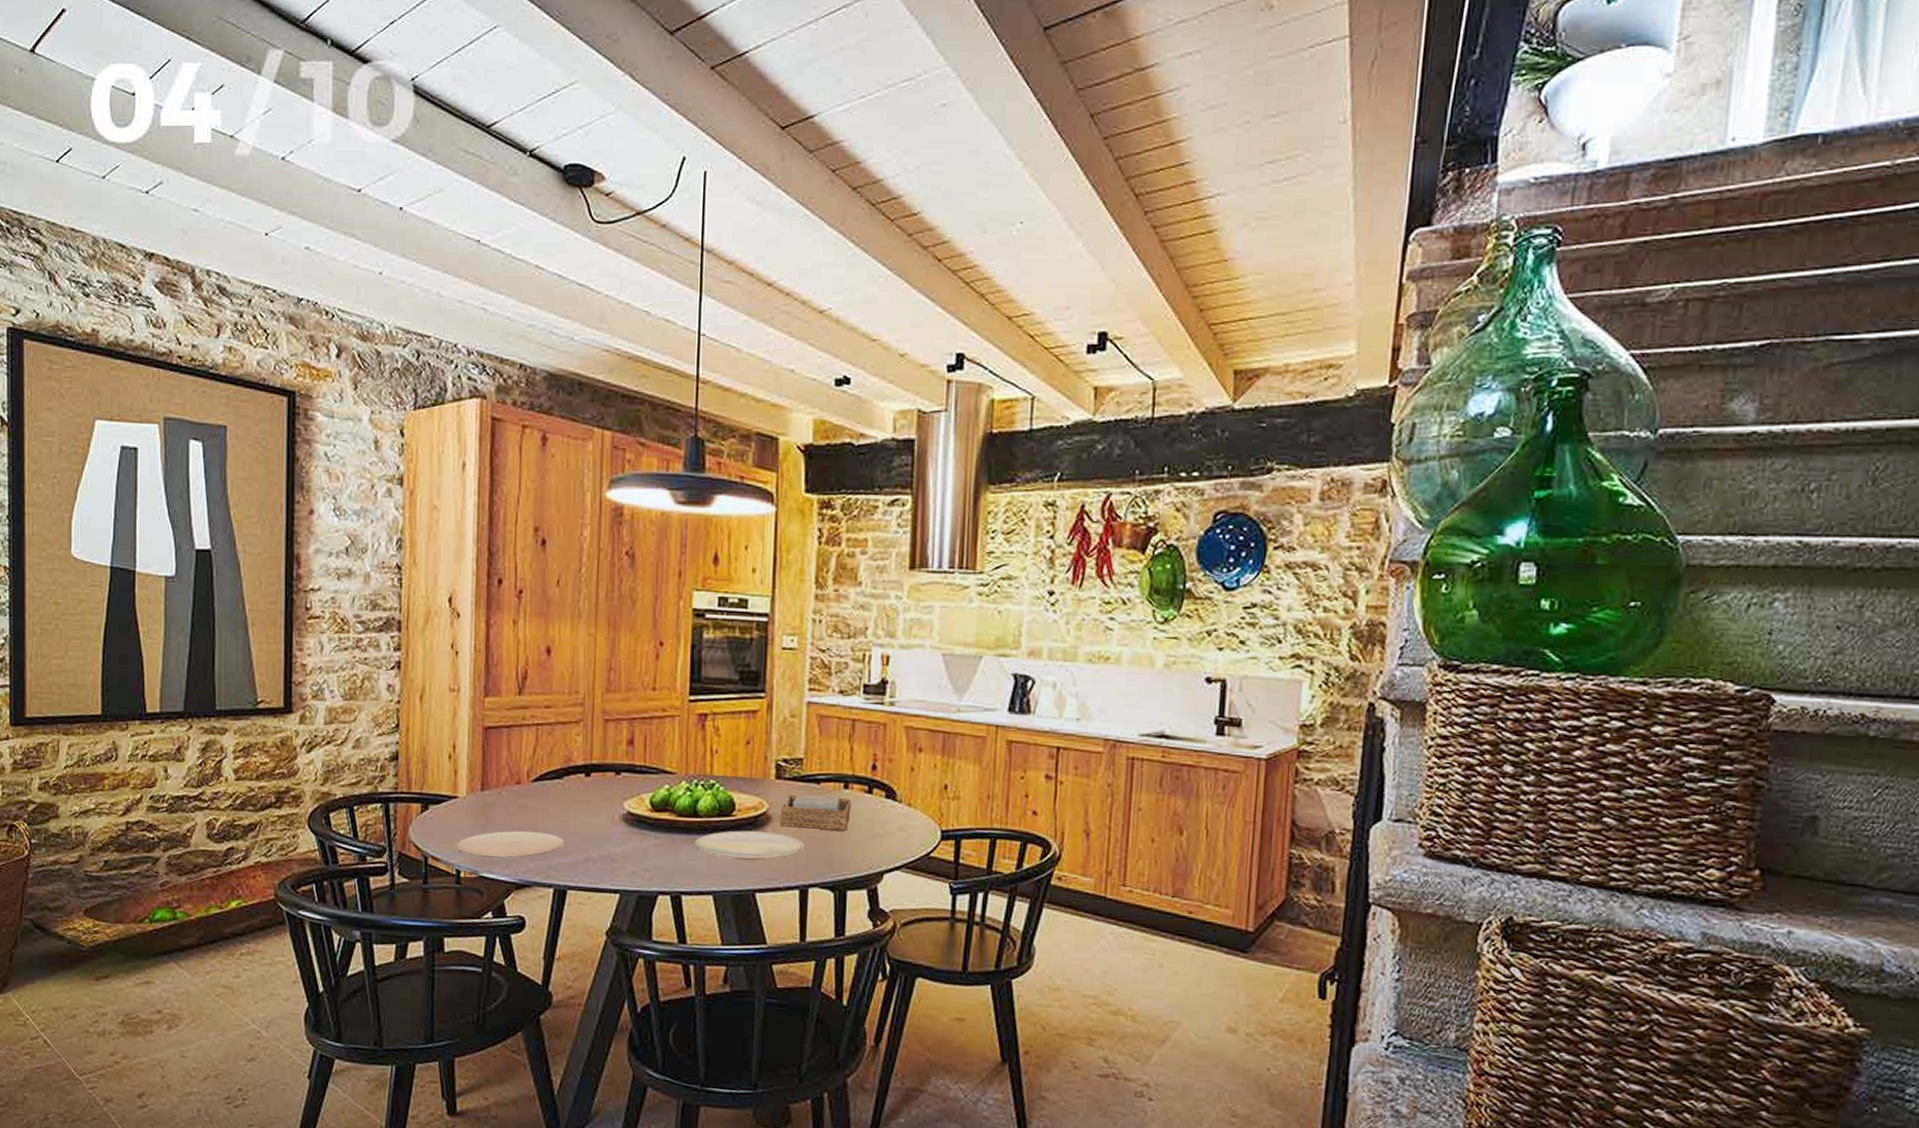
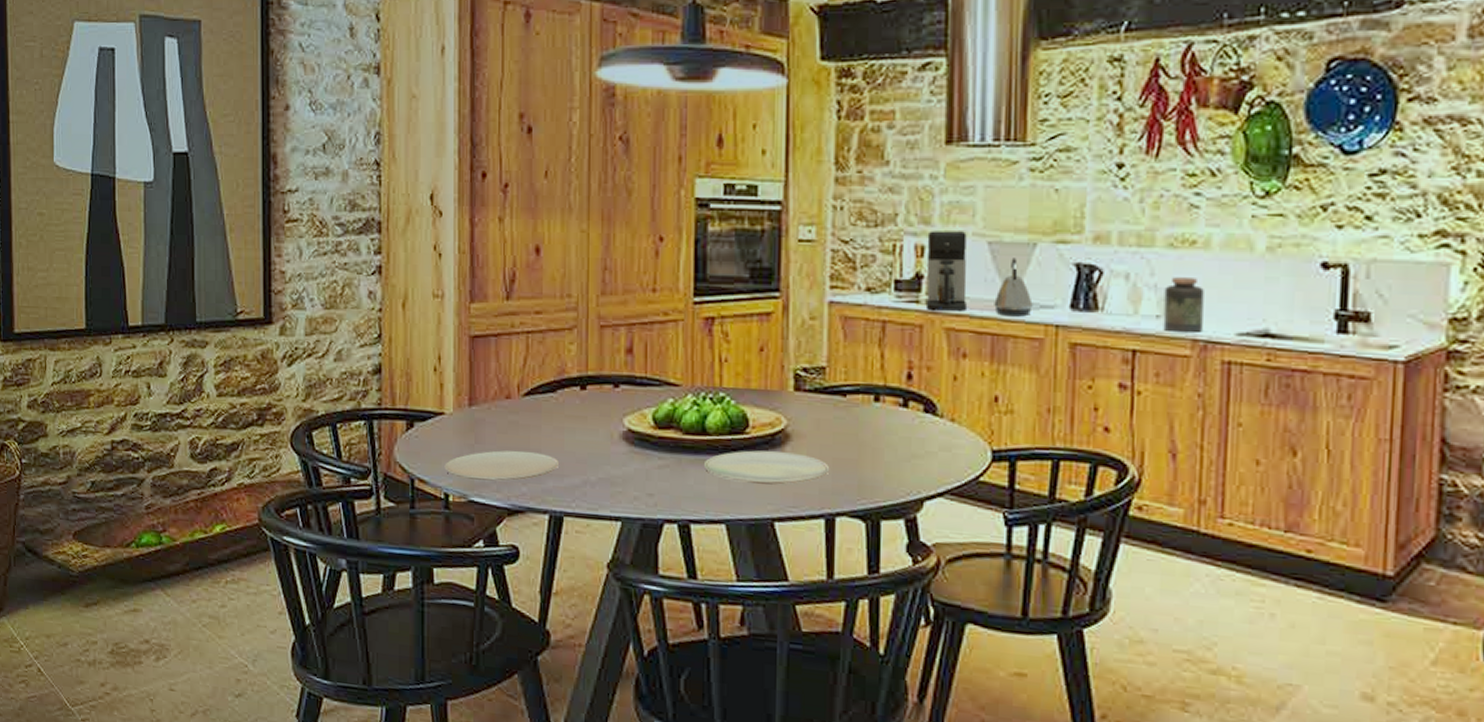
napkin holder: present [780,794,852,831] -> none [800,408,884,451]
coffee maker: none [889,643,925,714] -> present [925,231,968,313]
kettle: none [946,668,978,719] -> present [994,258,1033,318]
jar: none [1082,687,1115,734] -> present [1163,277,1204,334]

